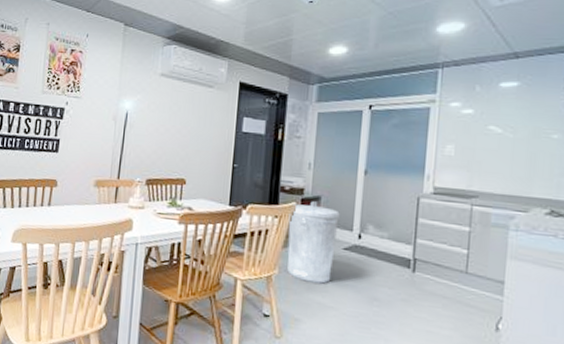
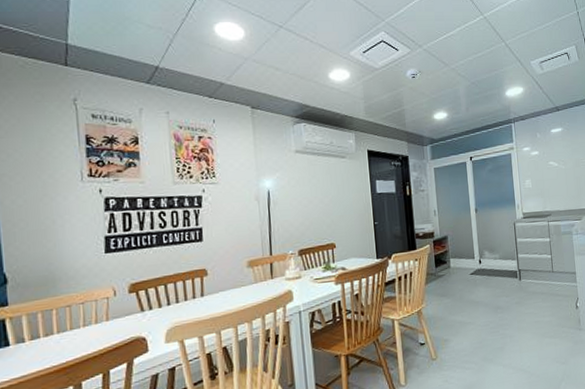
trash can: present [287,201,340,284] -> none [426,241,465,308]

